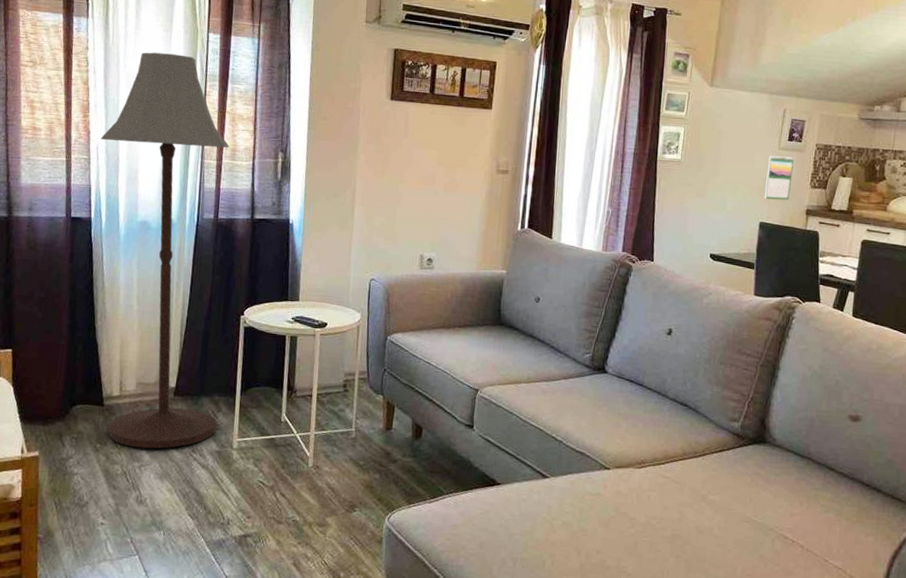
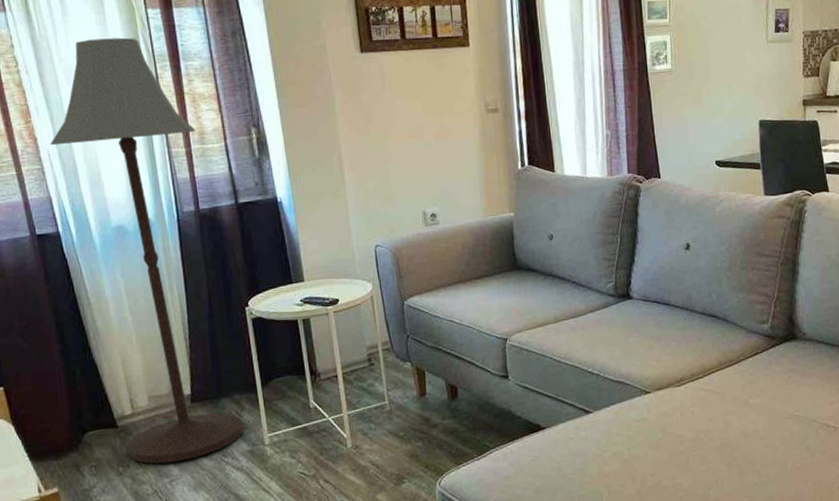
calendar: present [764,155,794,201] -> none [759,48,785,96]

